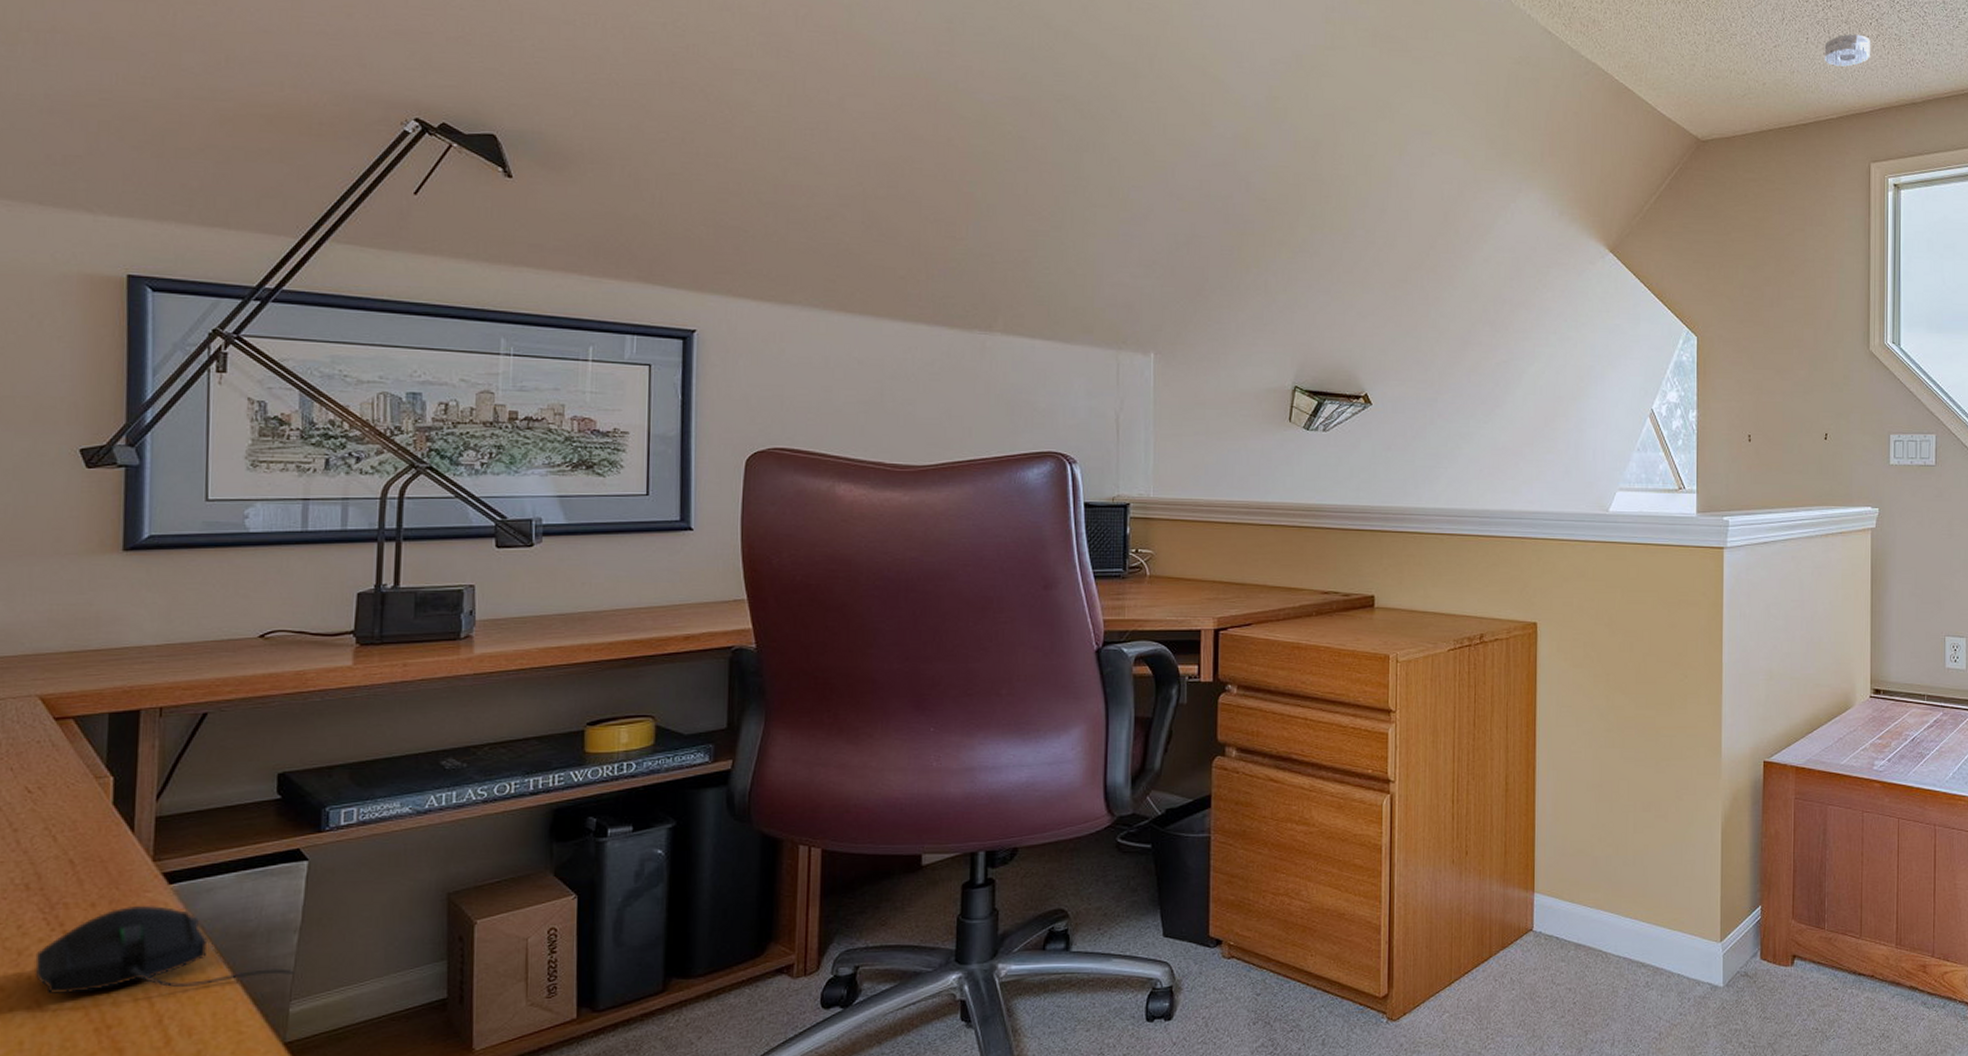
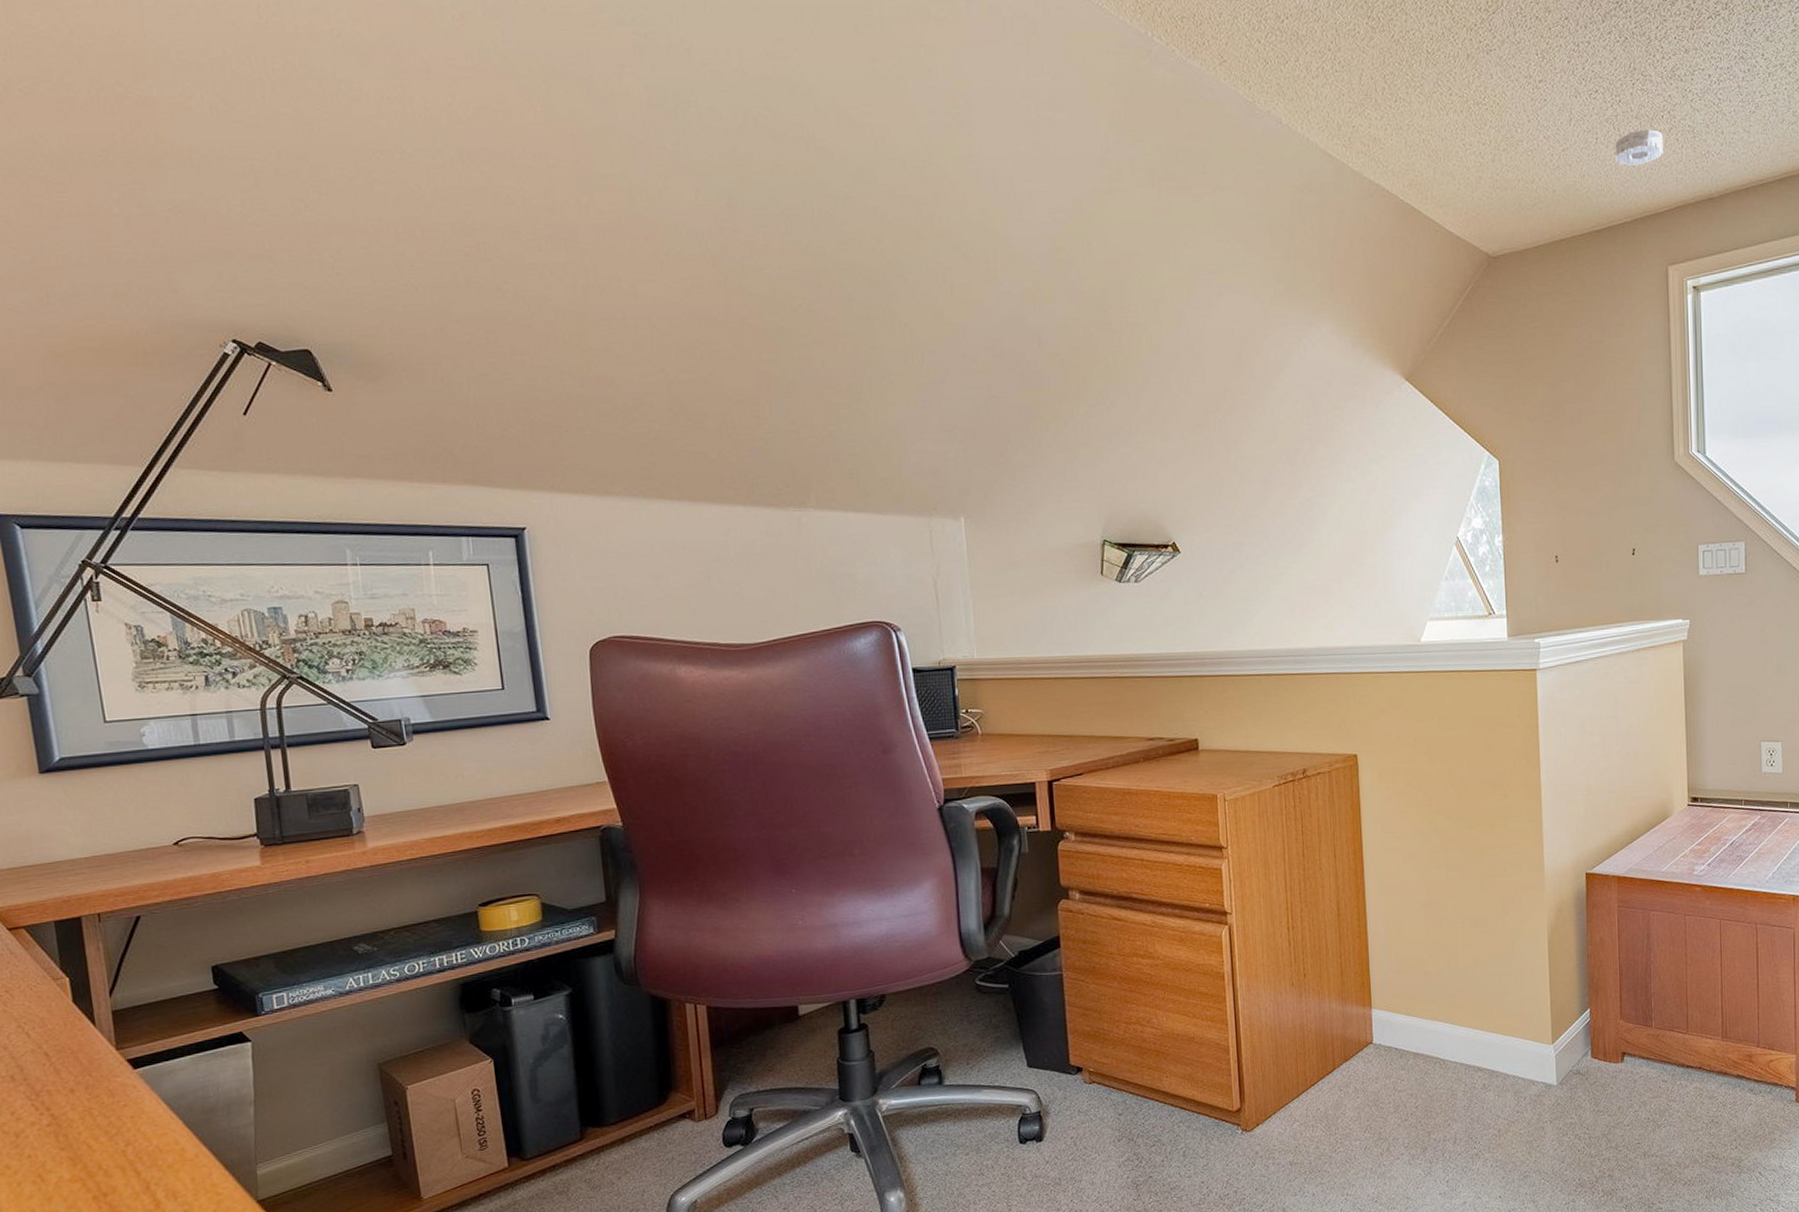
computer mouse: present [35,905,296,995] -> none [31,1088,257,1170]

